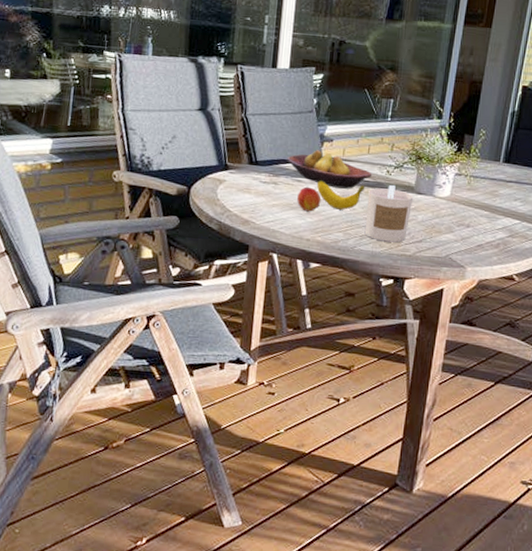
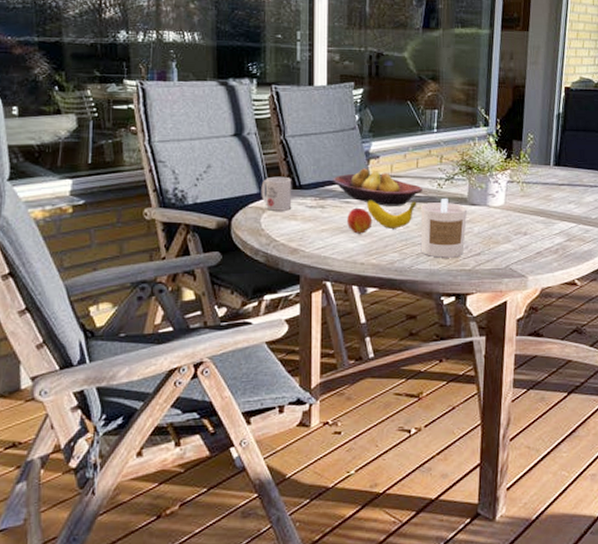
mug: none [219,151,249,184] -> present [261,176,292,211]

